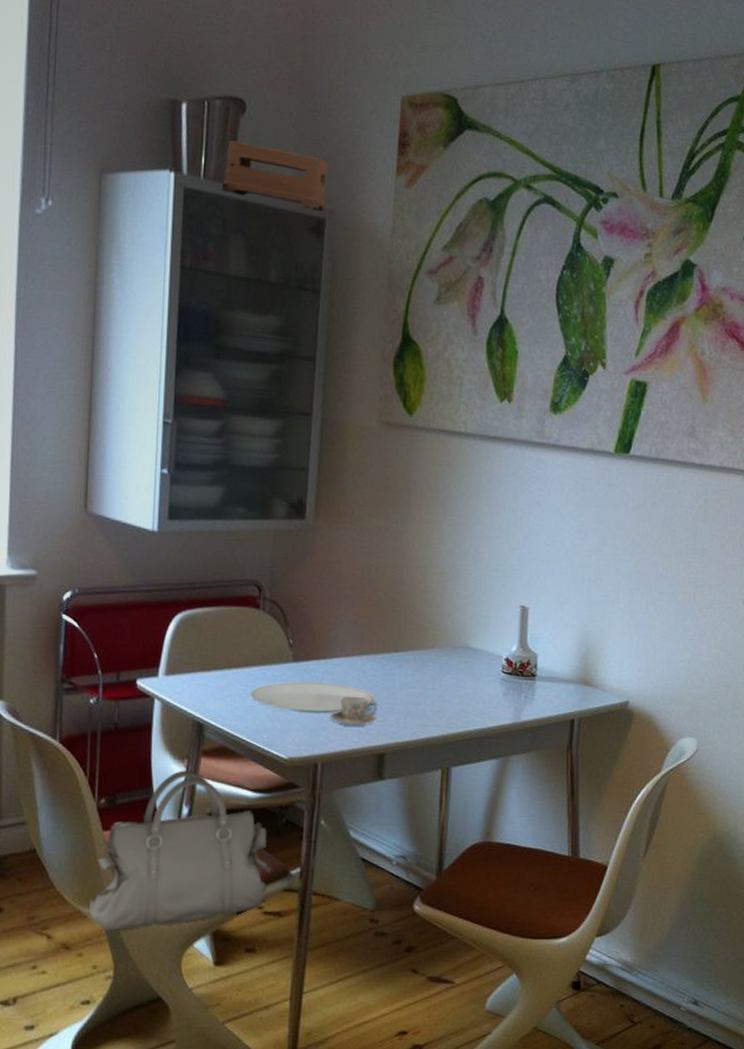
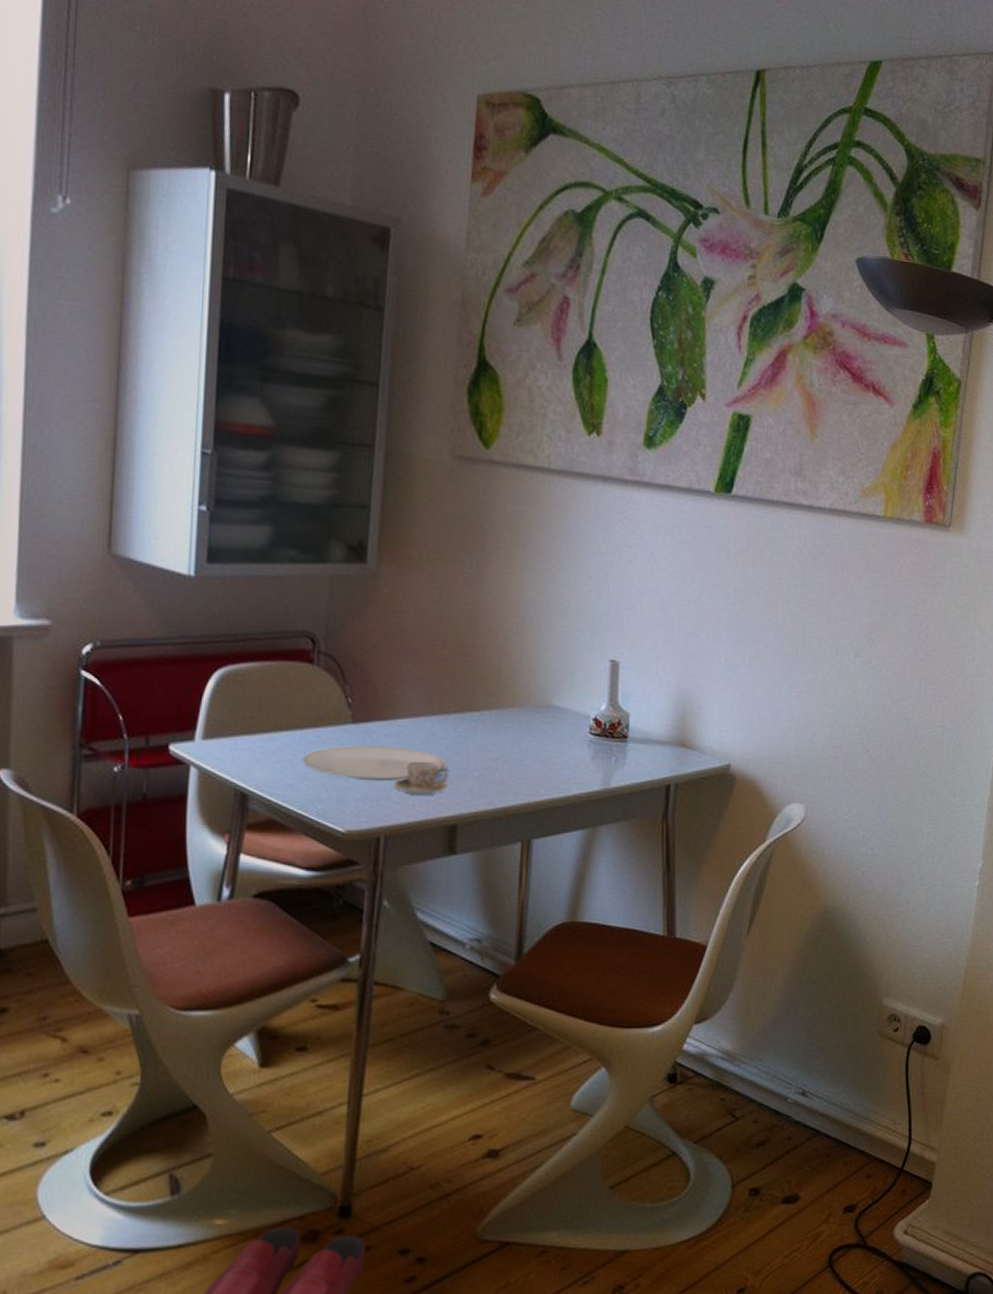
shoulder bag: present [89,770,272,932] -> none [112,846,327,1033]
decorative box: present [221,140,329,212] -> none [270,137,394,220]

